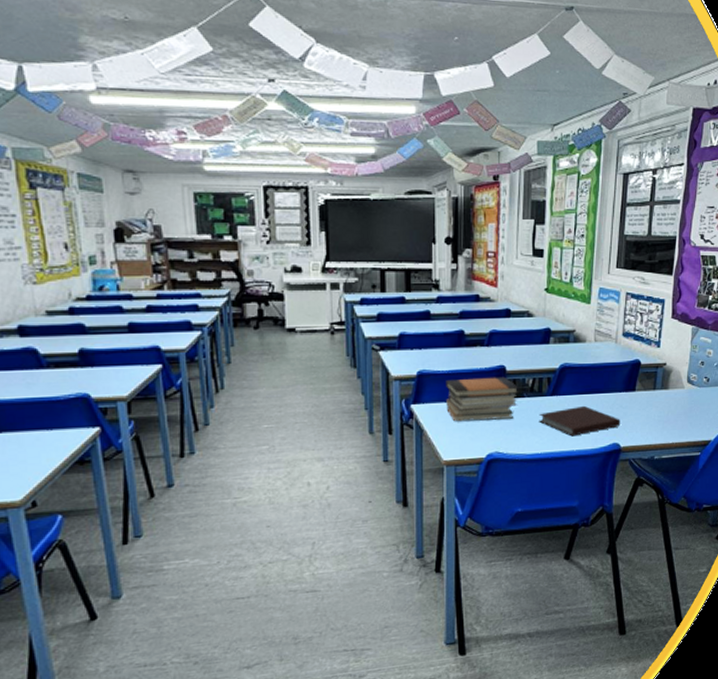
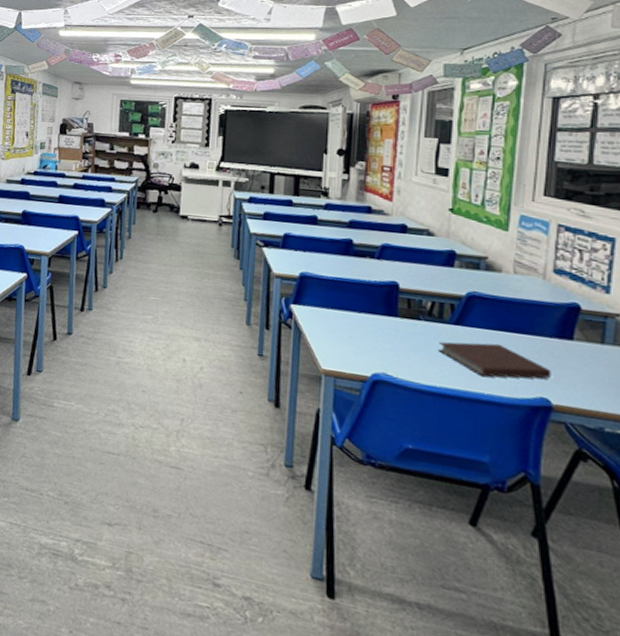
book stack: present [446,376,519,422] -> none [328,286,415,341]

